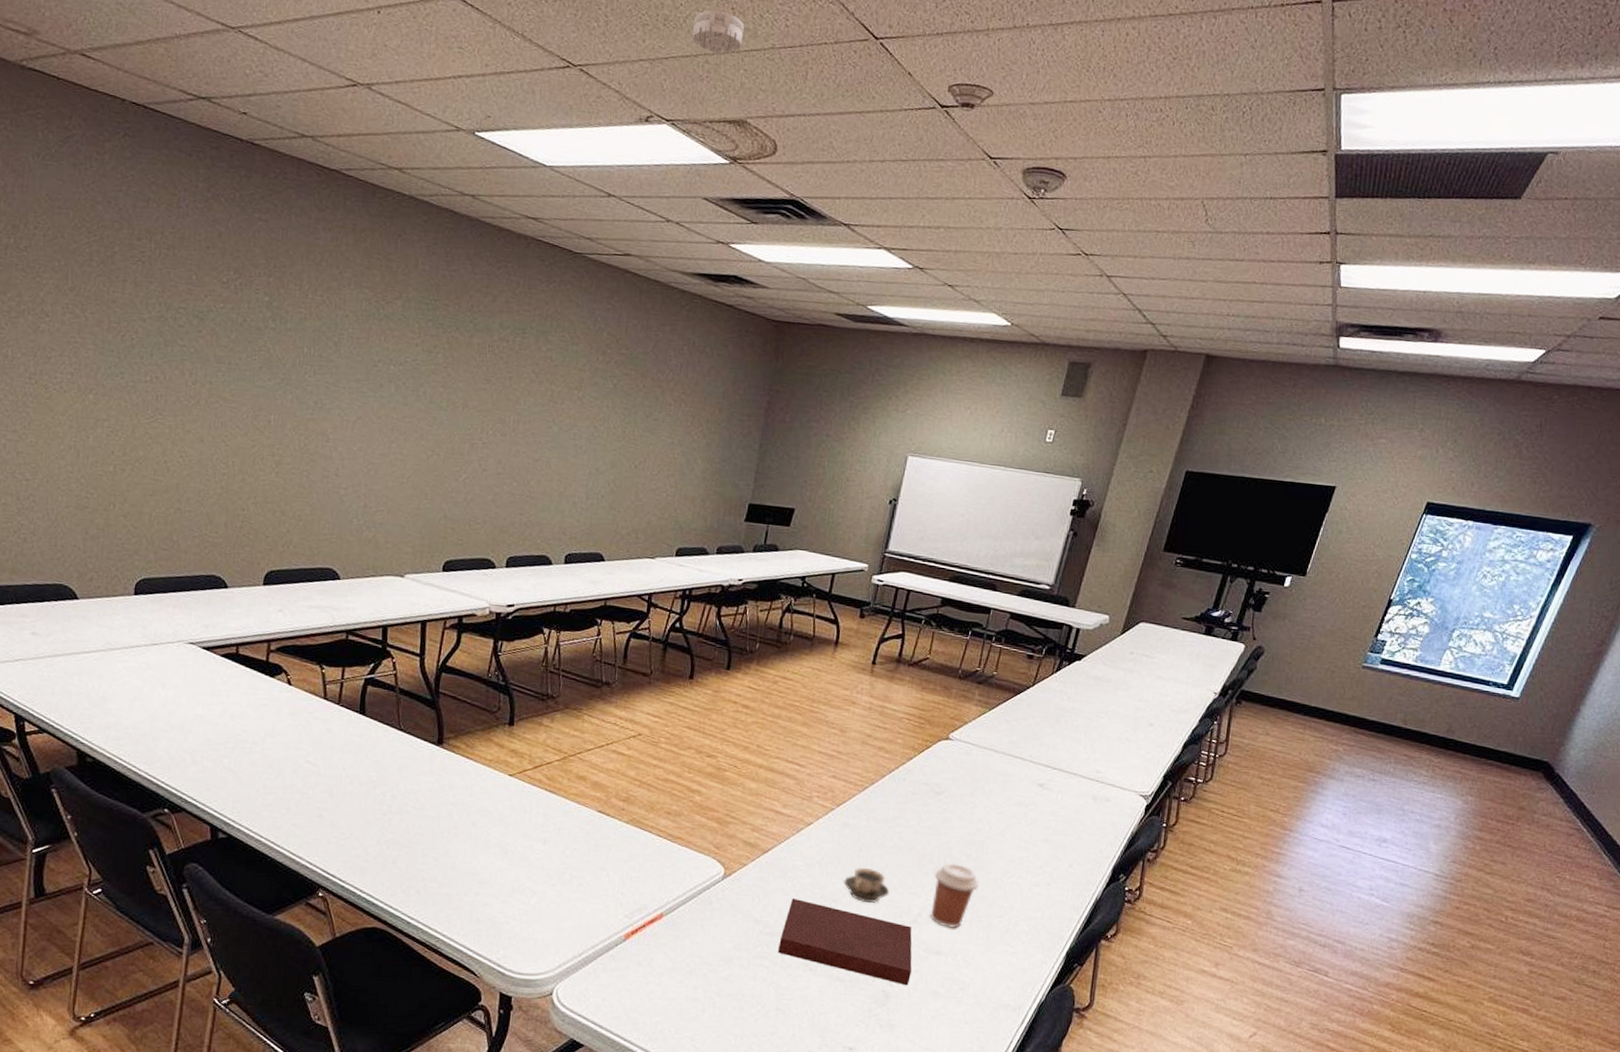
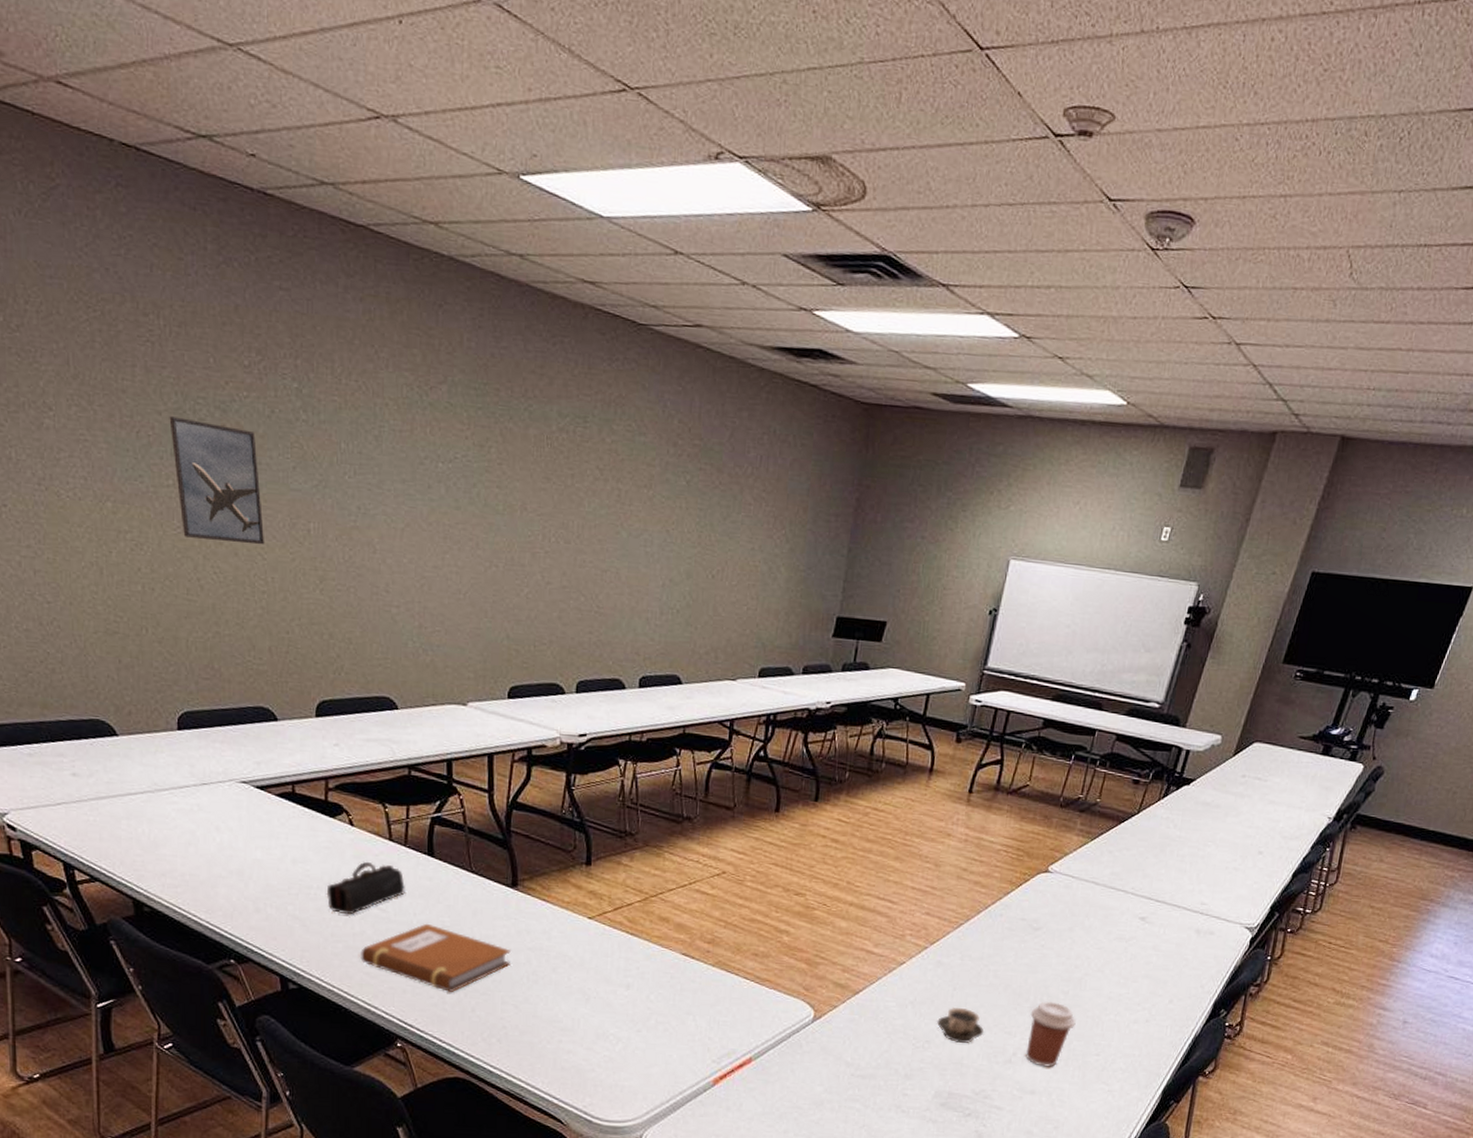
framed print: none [152,323,229,434] -> present [169,416,264,545]
pencil case: none [261,718,336,769] -> present [326,861,405,915]
notebook: none [289,777,433,845] -> present [360,923,511,993]
smoke detector: present [691,10,744,54] -> none [767,13,828,72]
notebook: present [778,898,912,986] -> none [870,1040,1007,1126]

